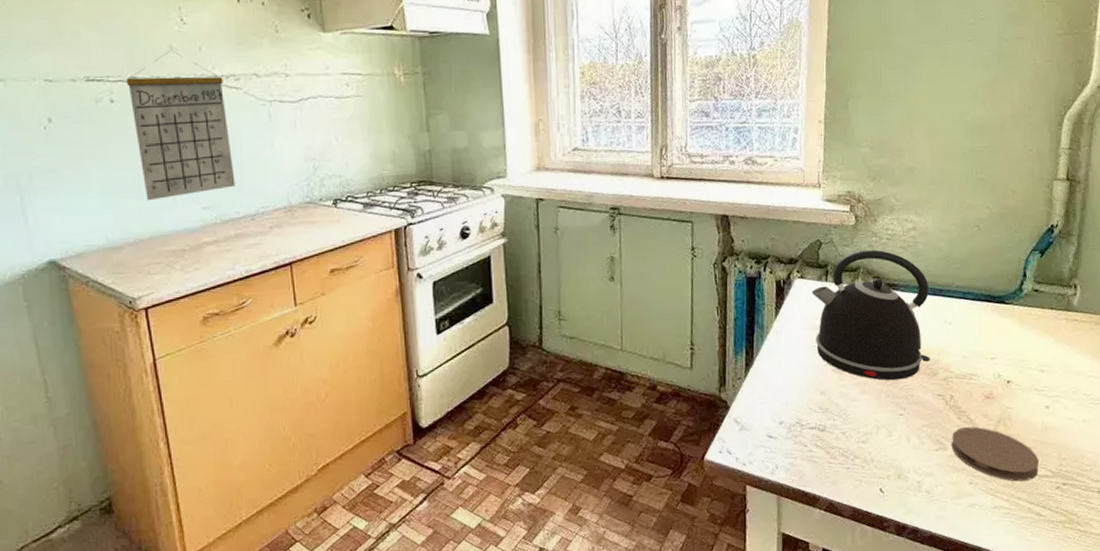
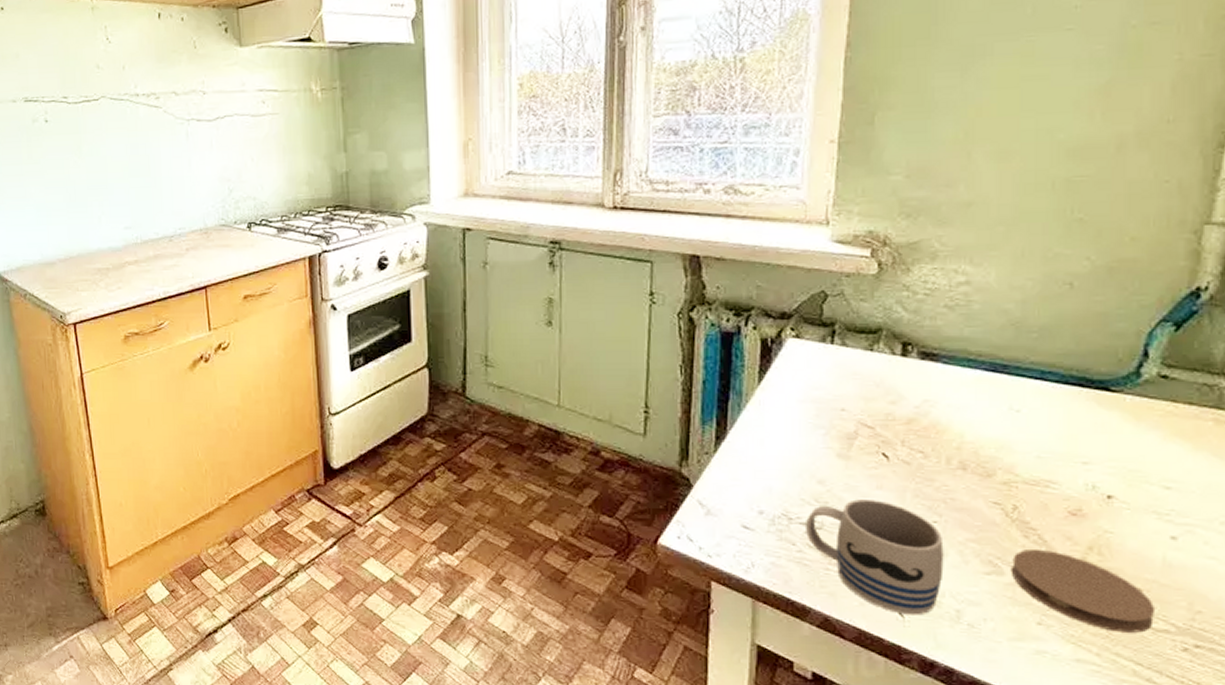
calendar: present [126,50,236,201] -> none [58,69,155,219]
kettle: present [811,249,930,381] -> none [810,307,987,477]
mug: none [813,402,909,491] -> present [806,499,944,616]

